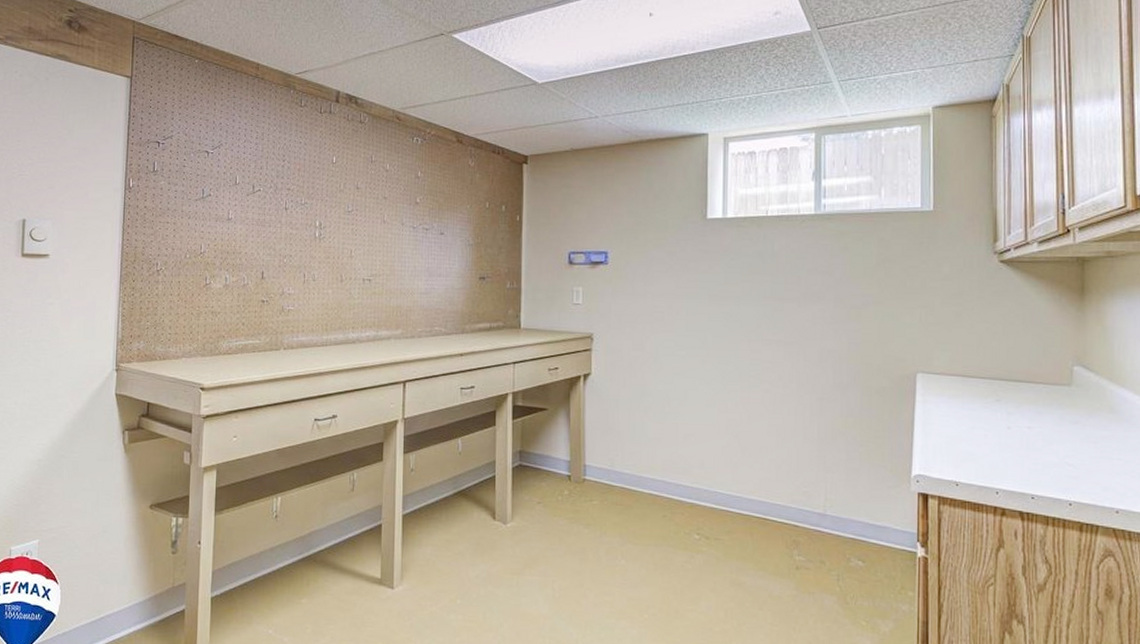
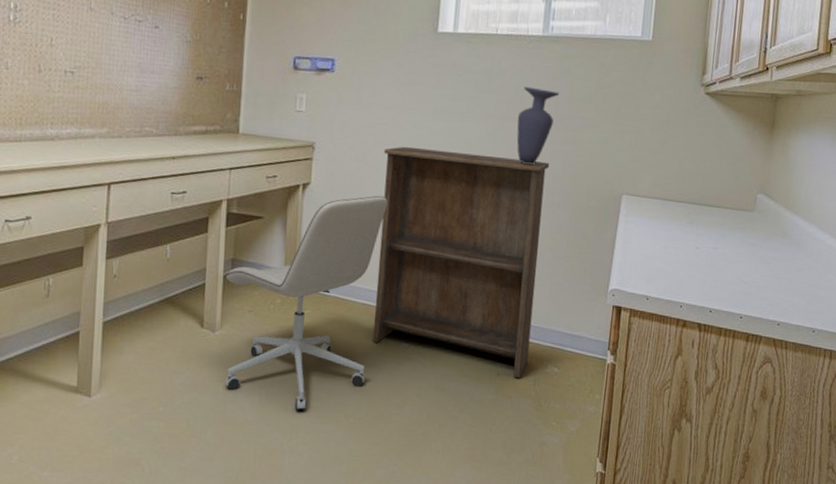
office chair: none [514,383,668,606] -> present [224,195,388,411]
bookshelf: none [661,333,835,573] -> present [373,146,550,379]
vase: none [795,266,838,346] -> present [516,86,560,165]

